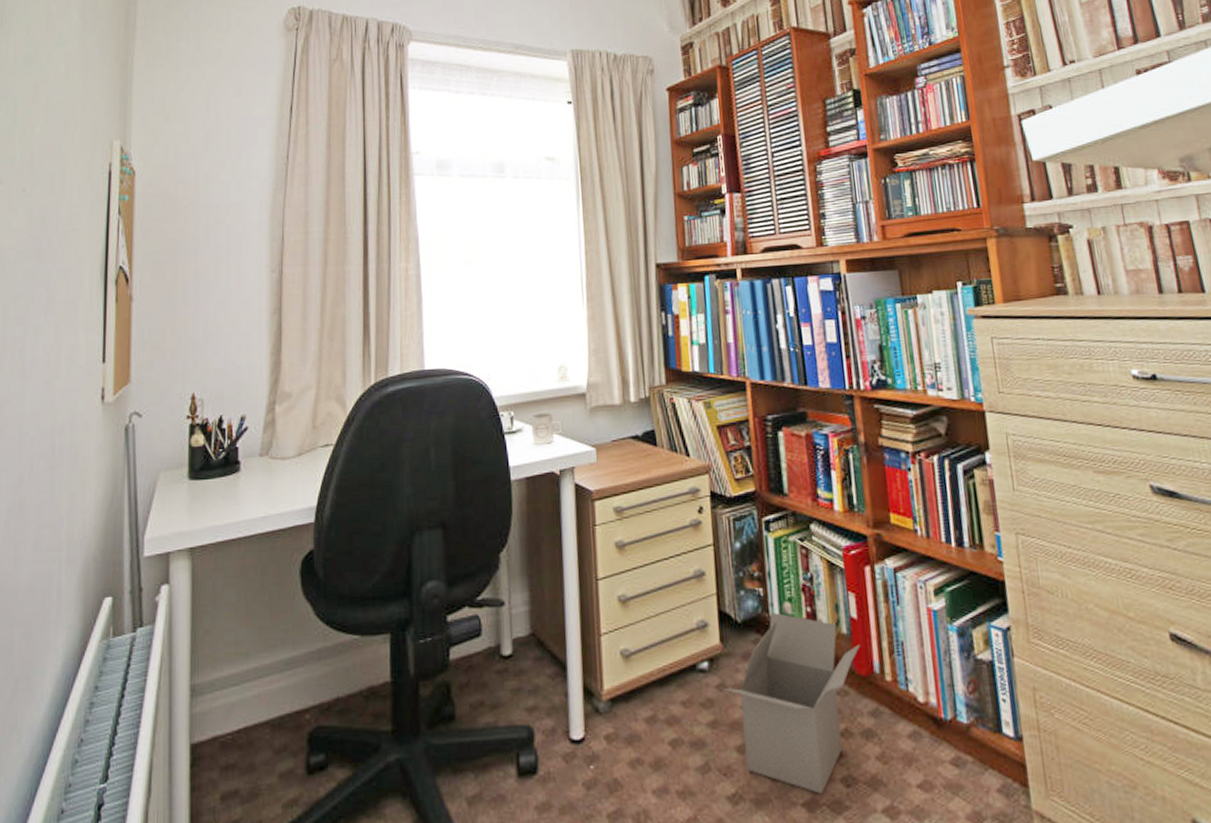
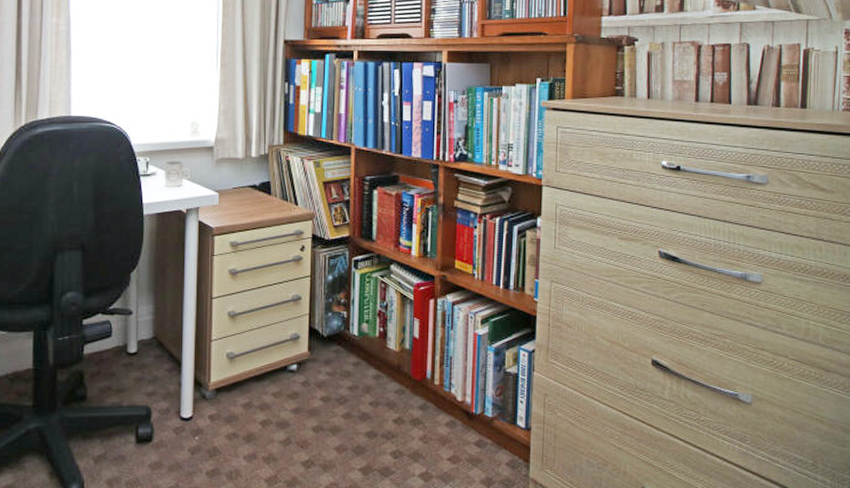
cardboard box: present [724,613,860,794] -> none [307,331,418,462]

